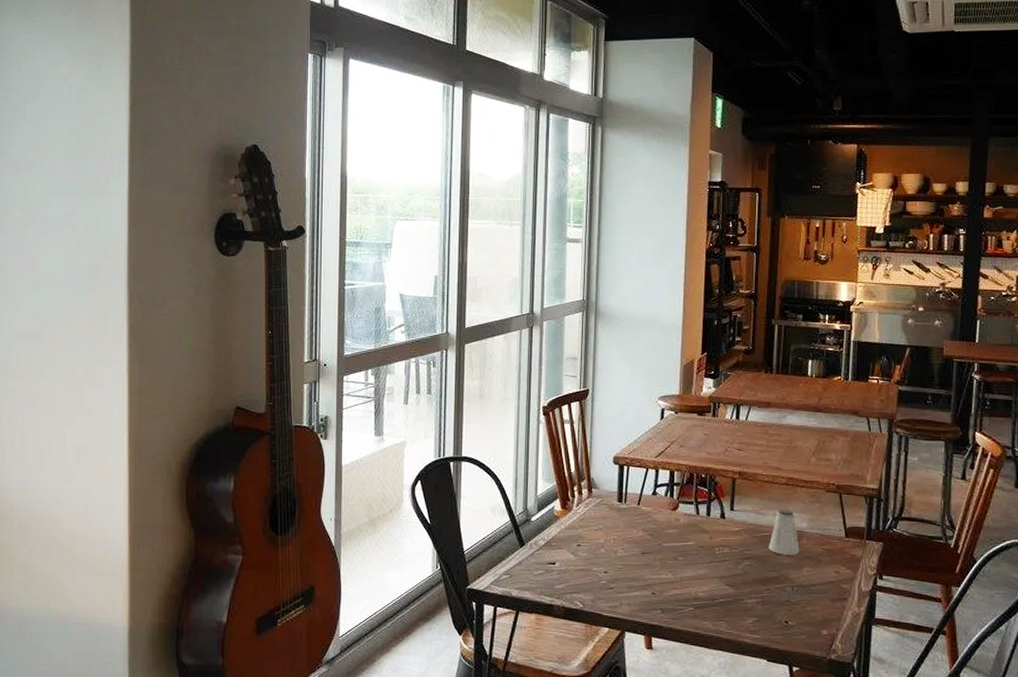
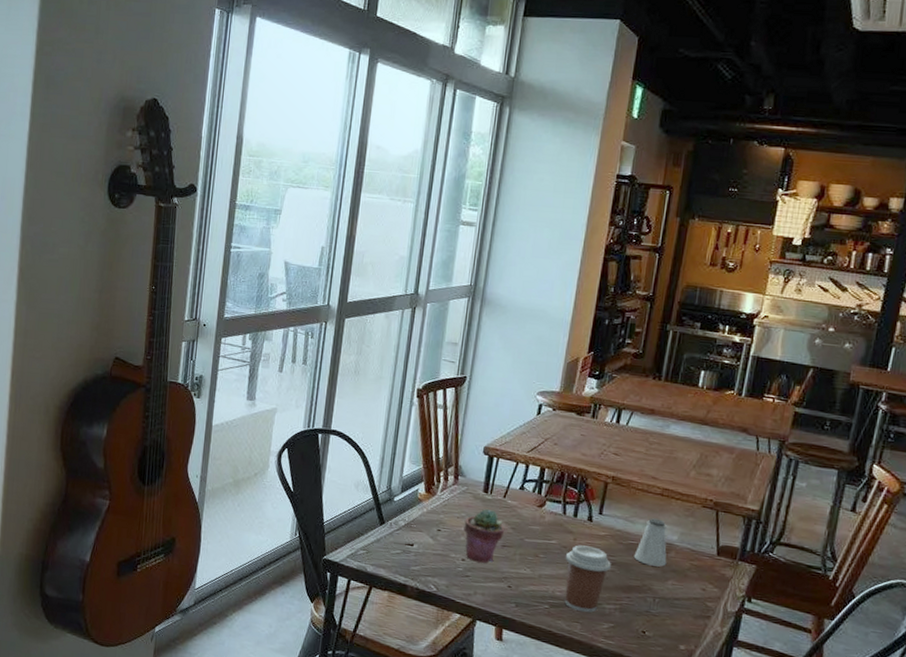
potted succulent: none [603,519,643,573] -> present [463,509,505,563]
coffee cup: none [703,543,748,609] -> present [564,545,611,613]

